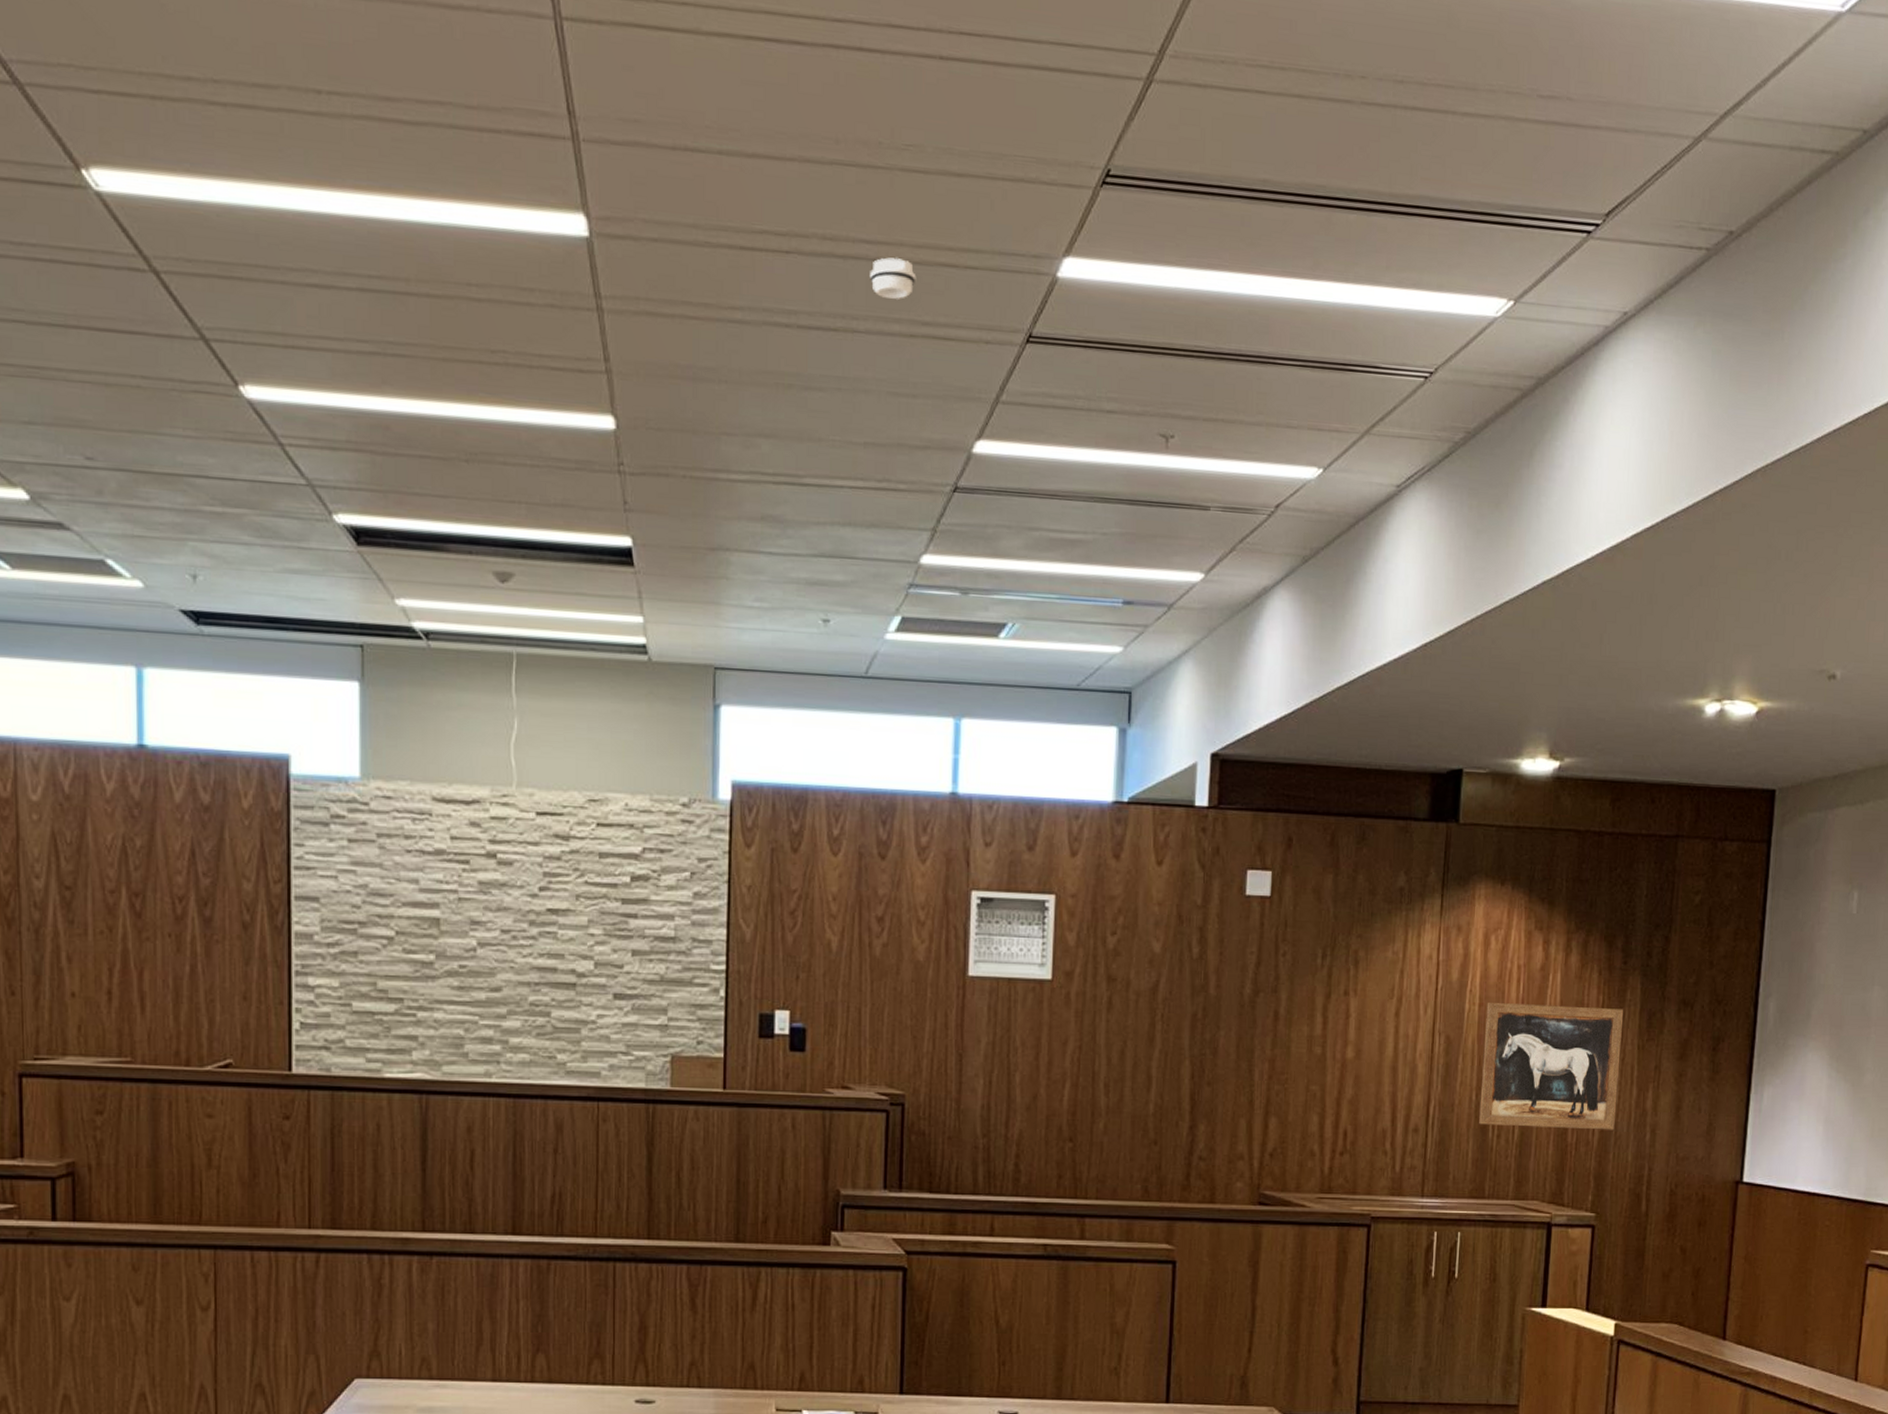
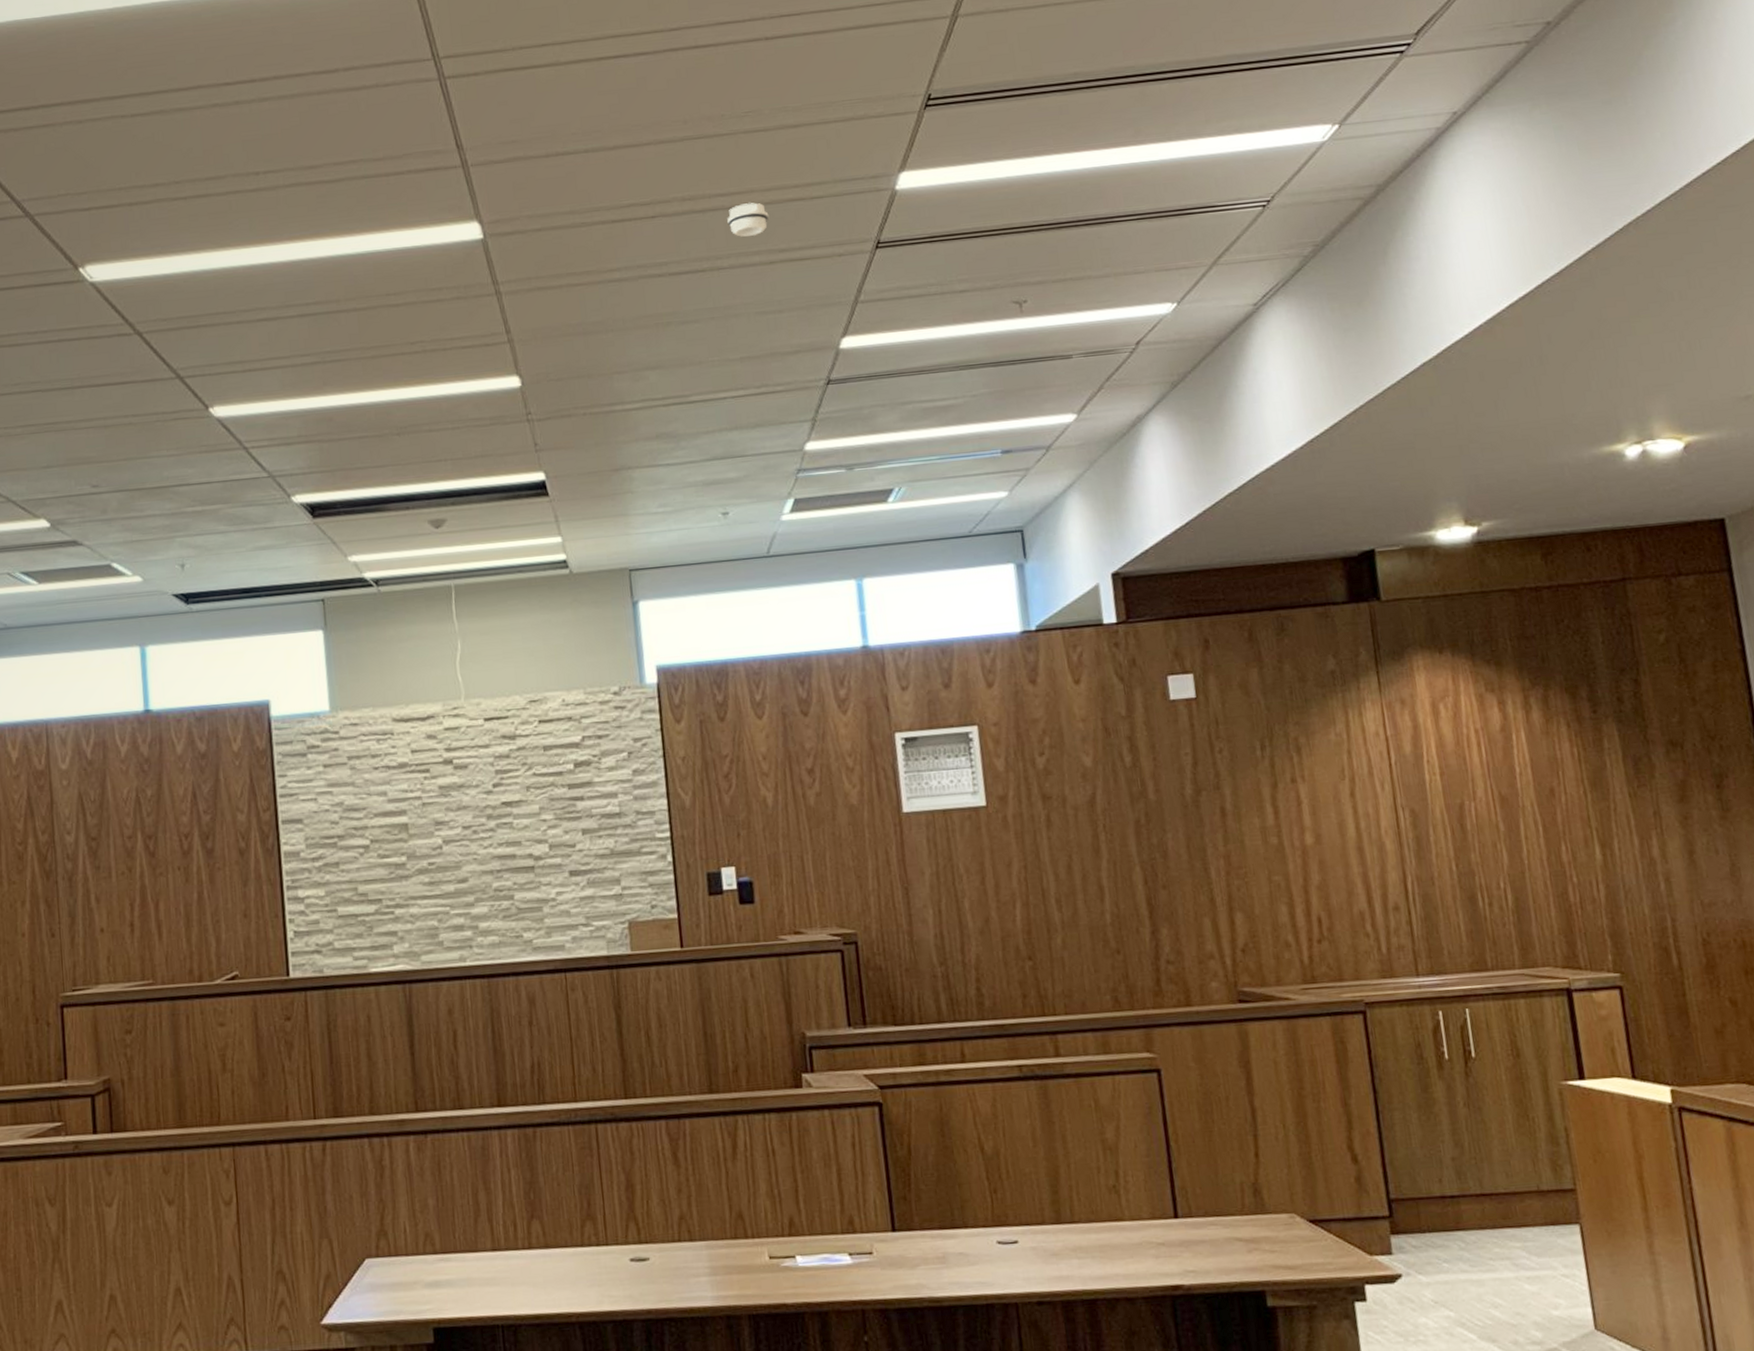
wall art: present [1479,1003,1624,1130] -> none [1448,758,1622,895]

